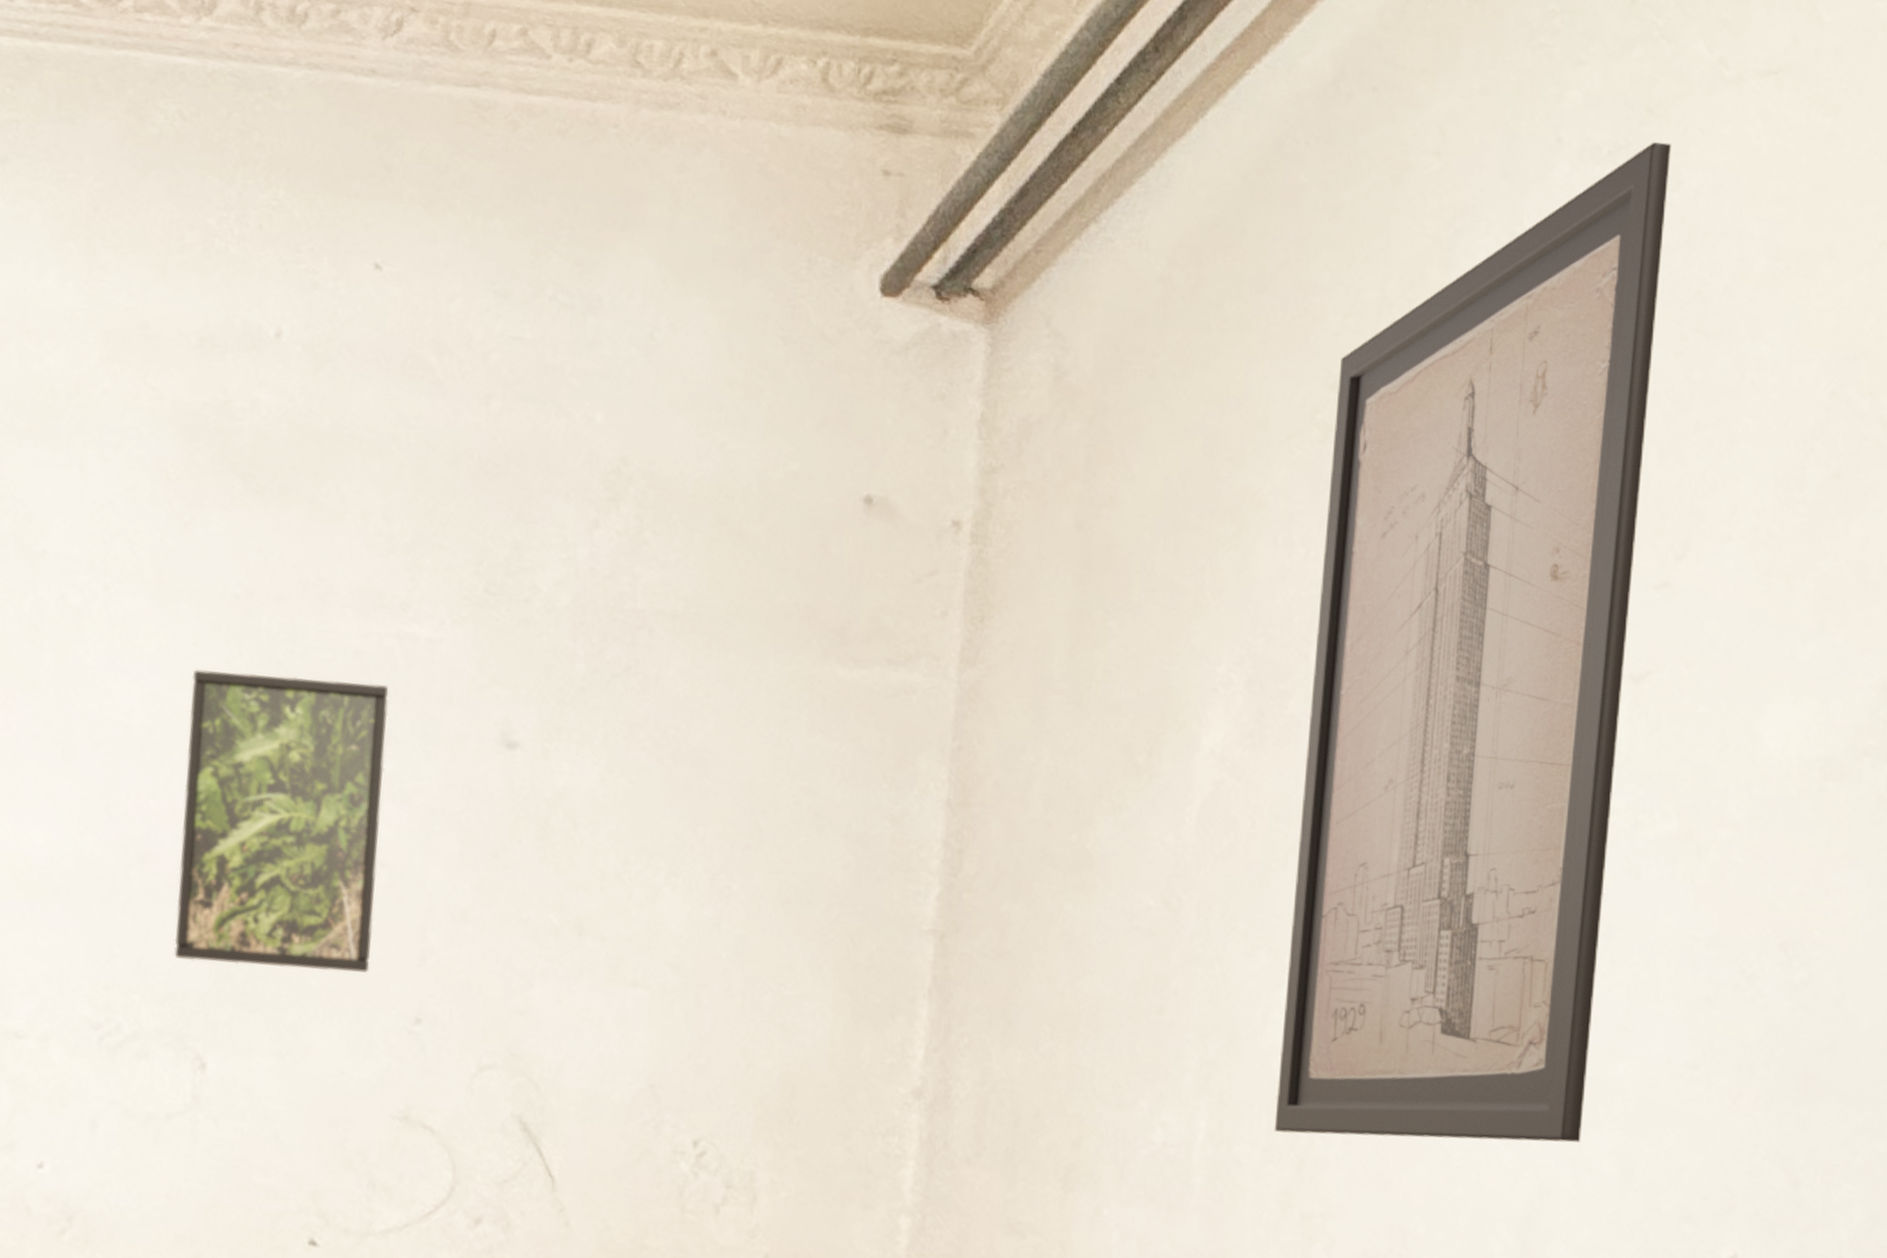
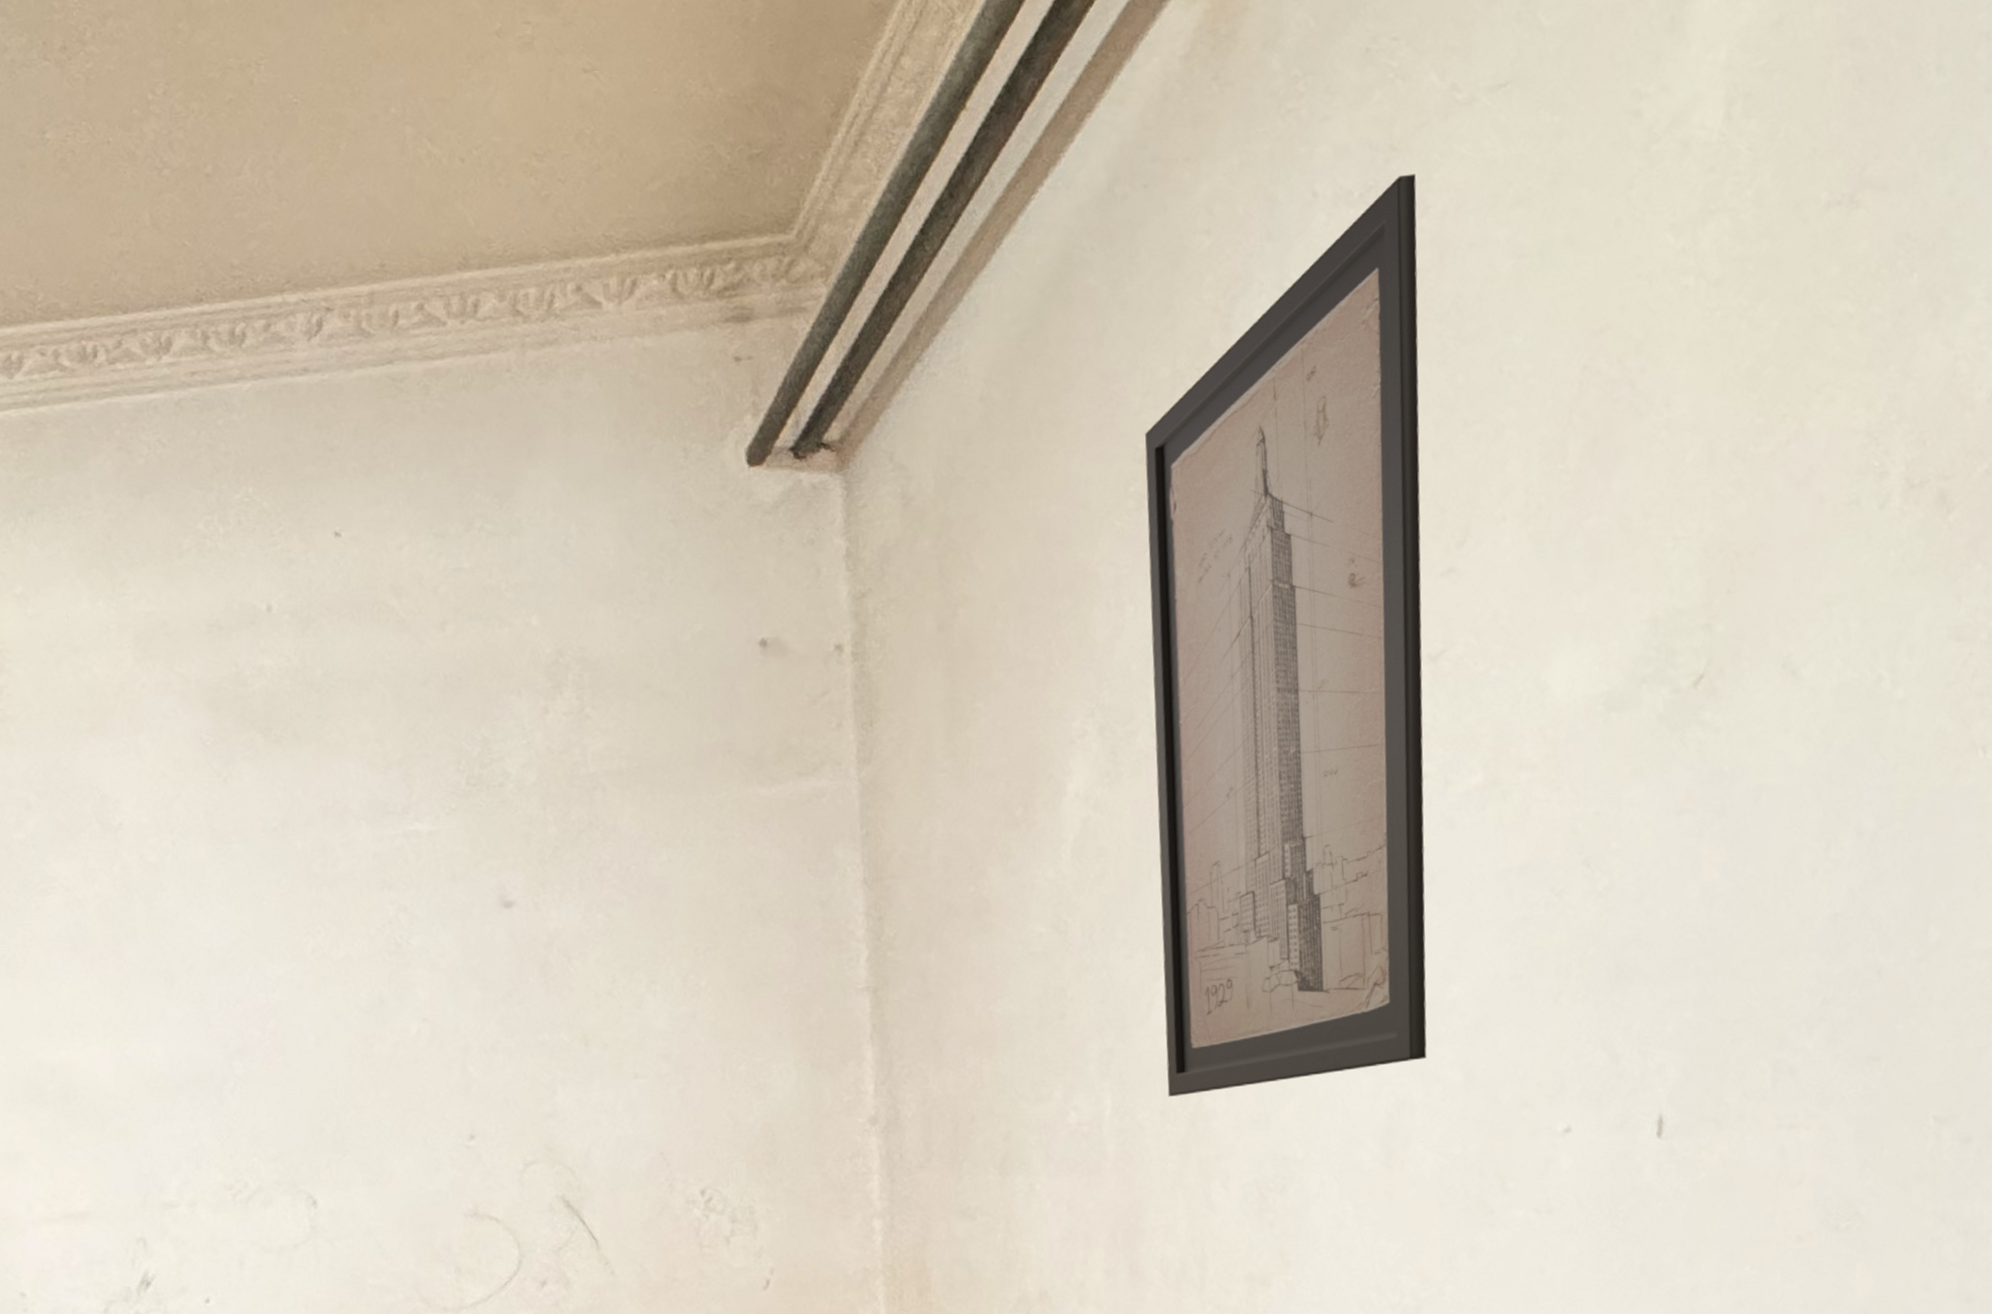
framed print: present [174,669,389,973] -> none [251,876,428,1124]

